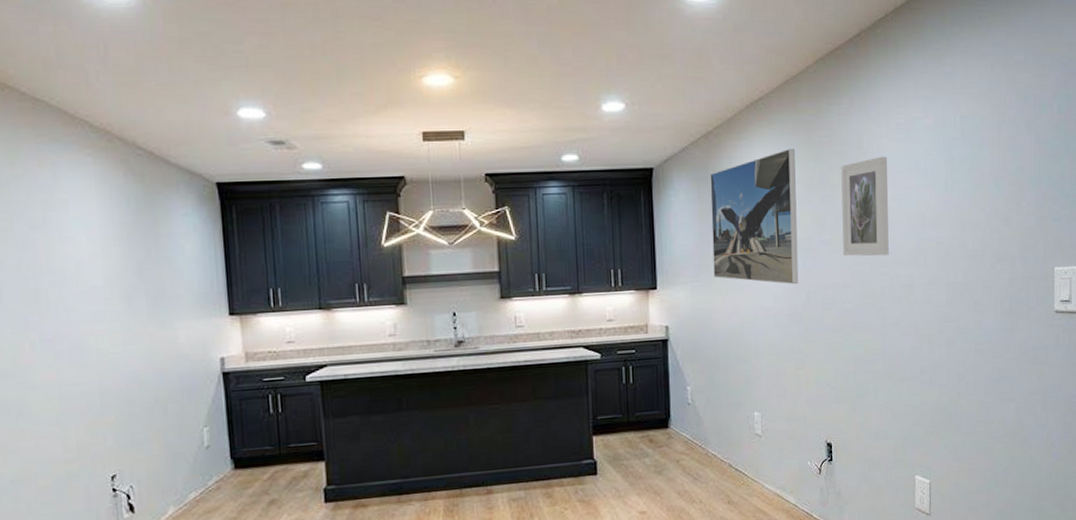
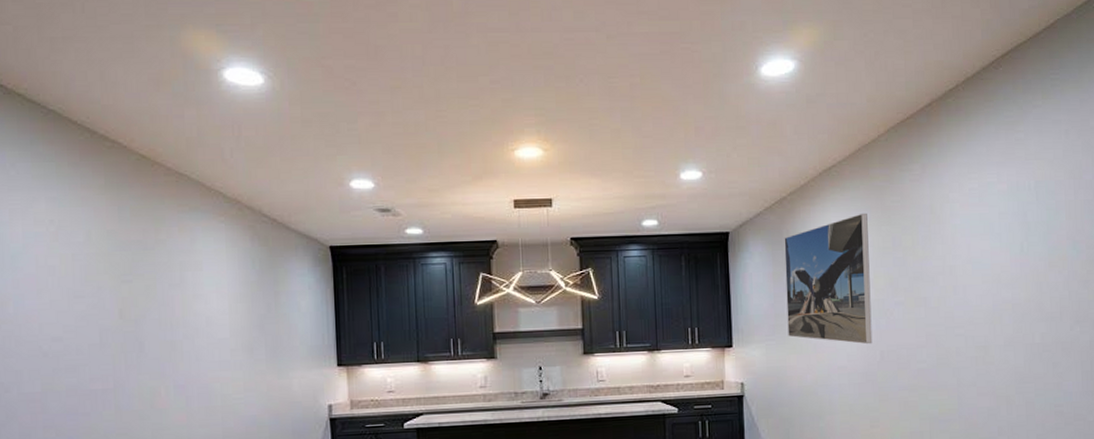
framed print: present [841,156,889,256] -> none [914,220,964,318]

